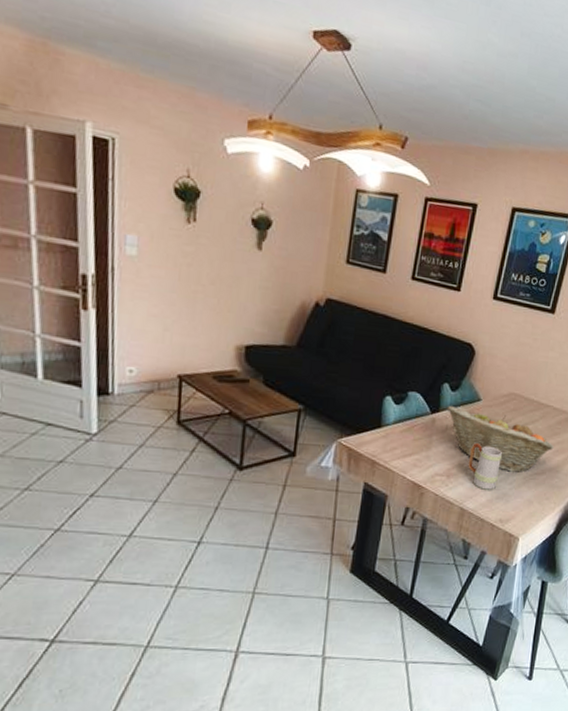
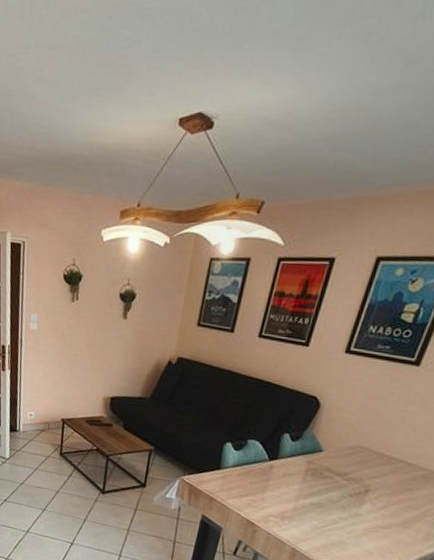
fruit basket: present [447,405,554,473] -> none [285,454,405,524]
mug: present [468,443,502,490] -> none [303,491,342,537]

